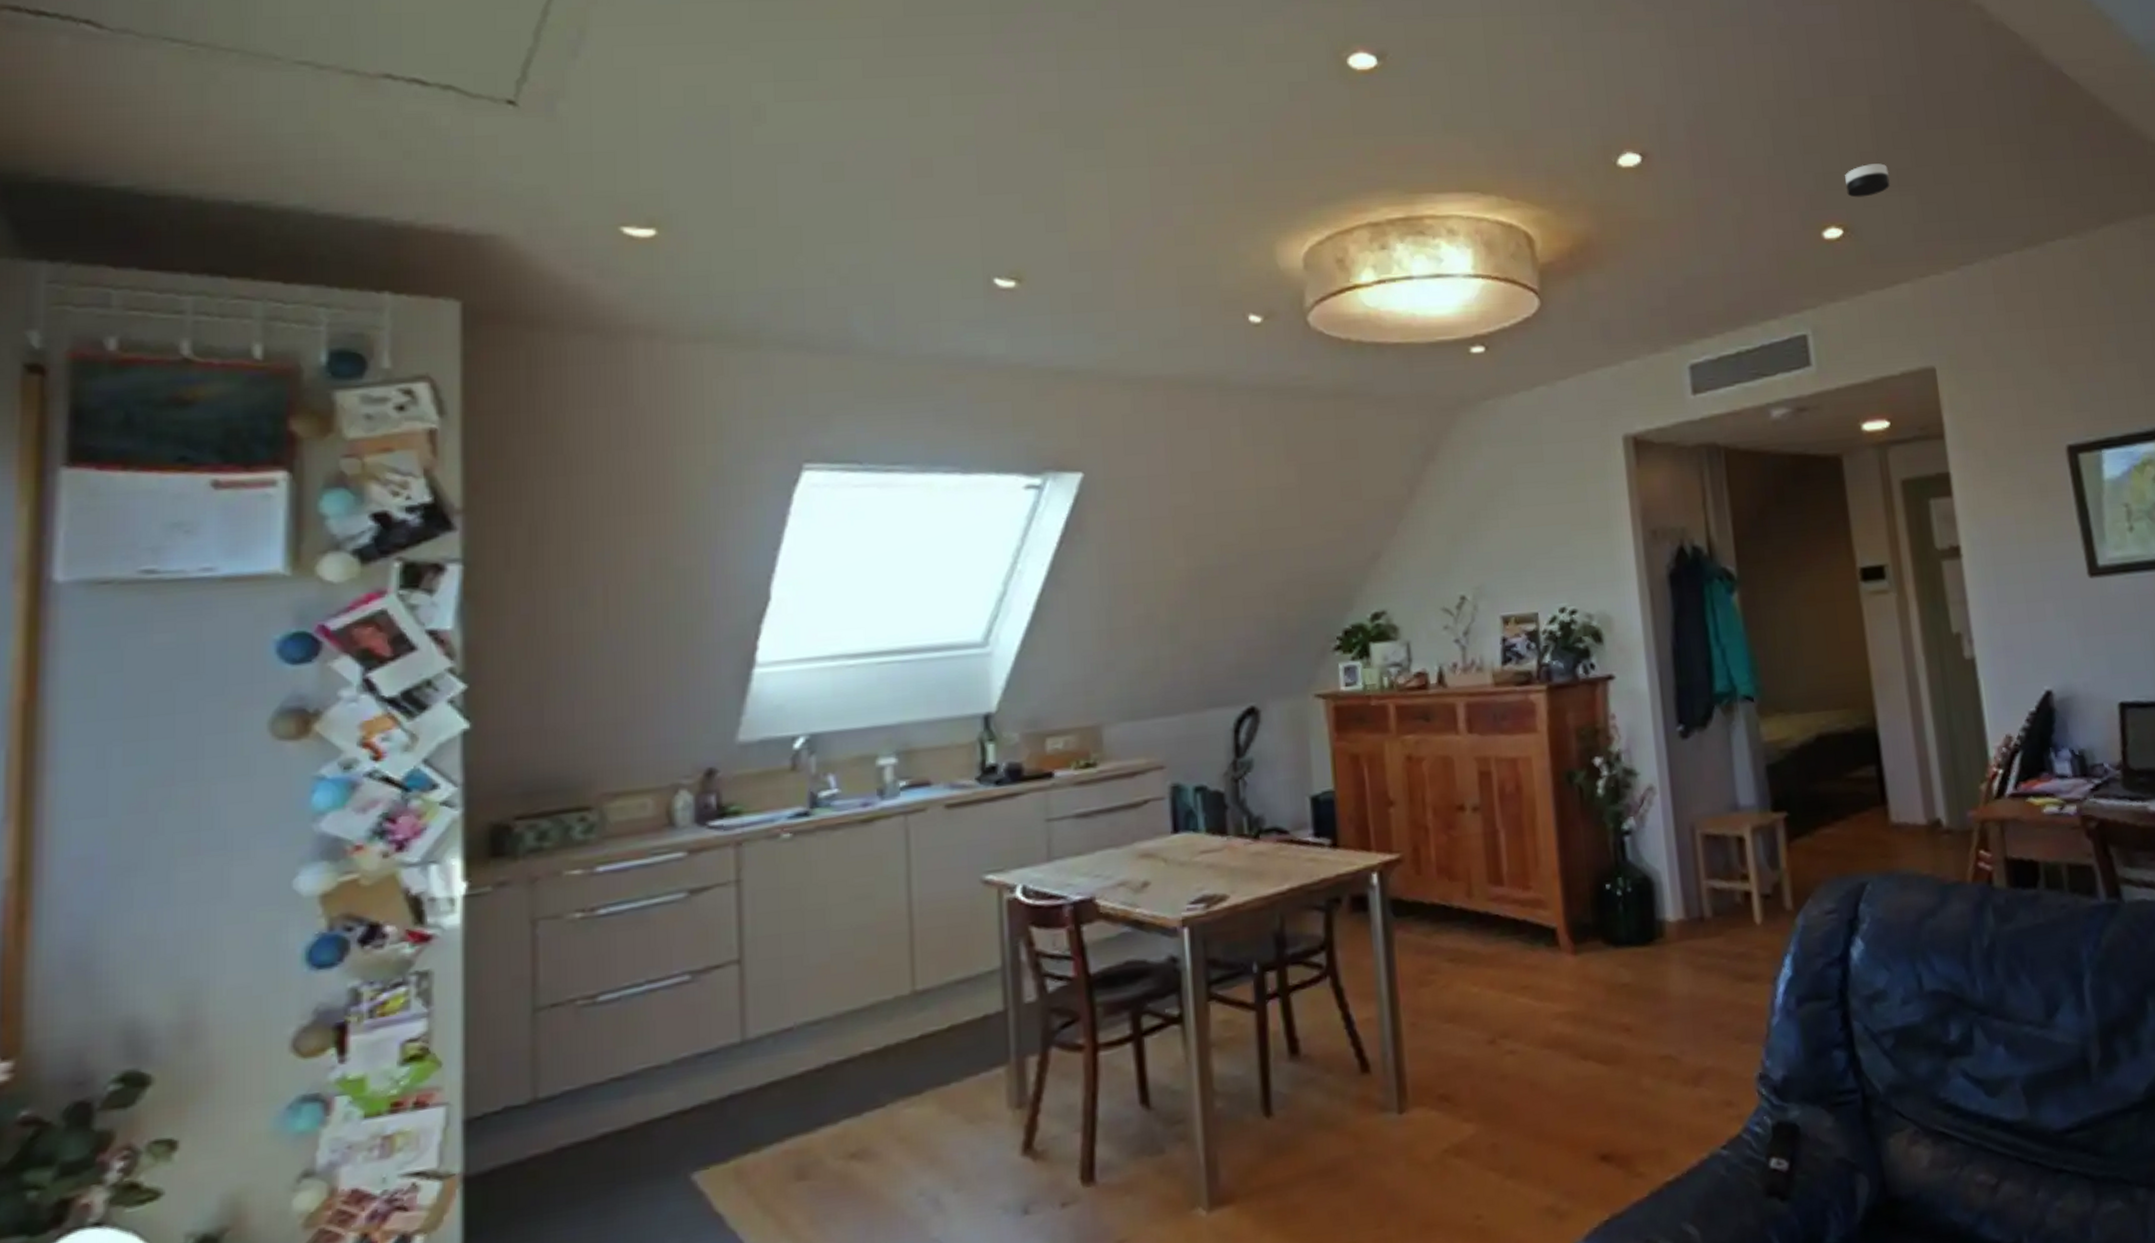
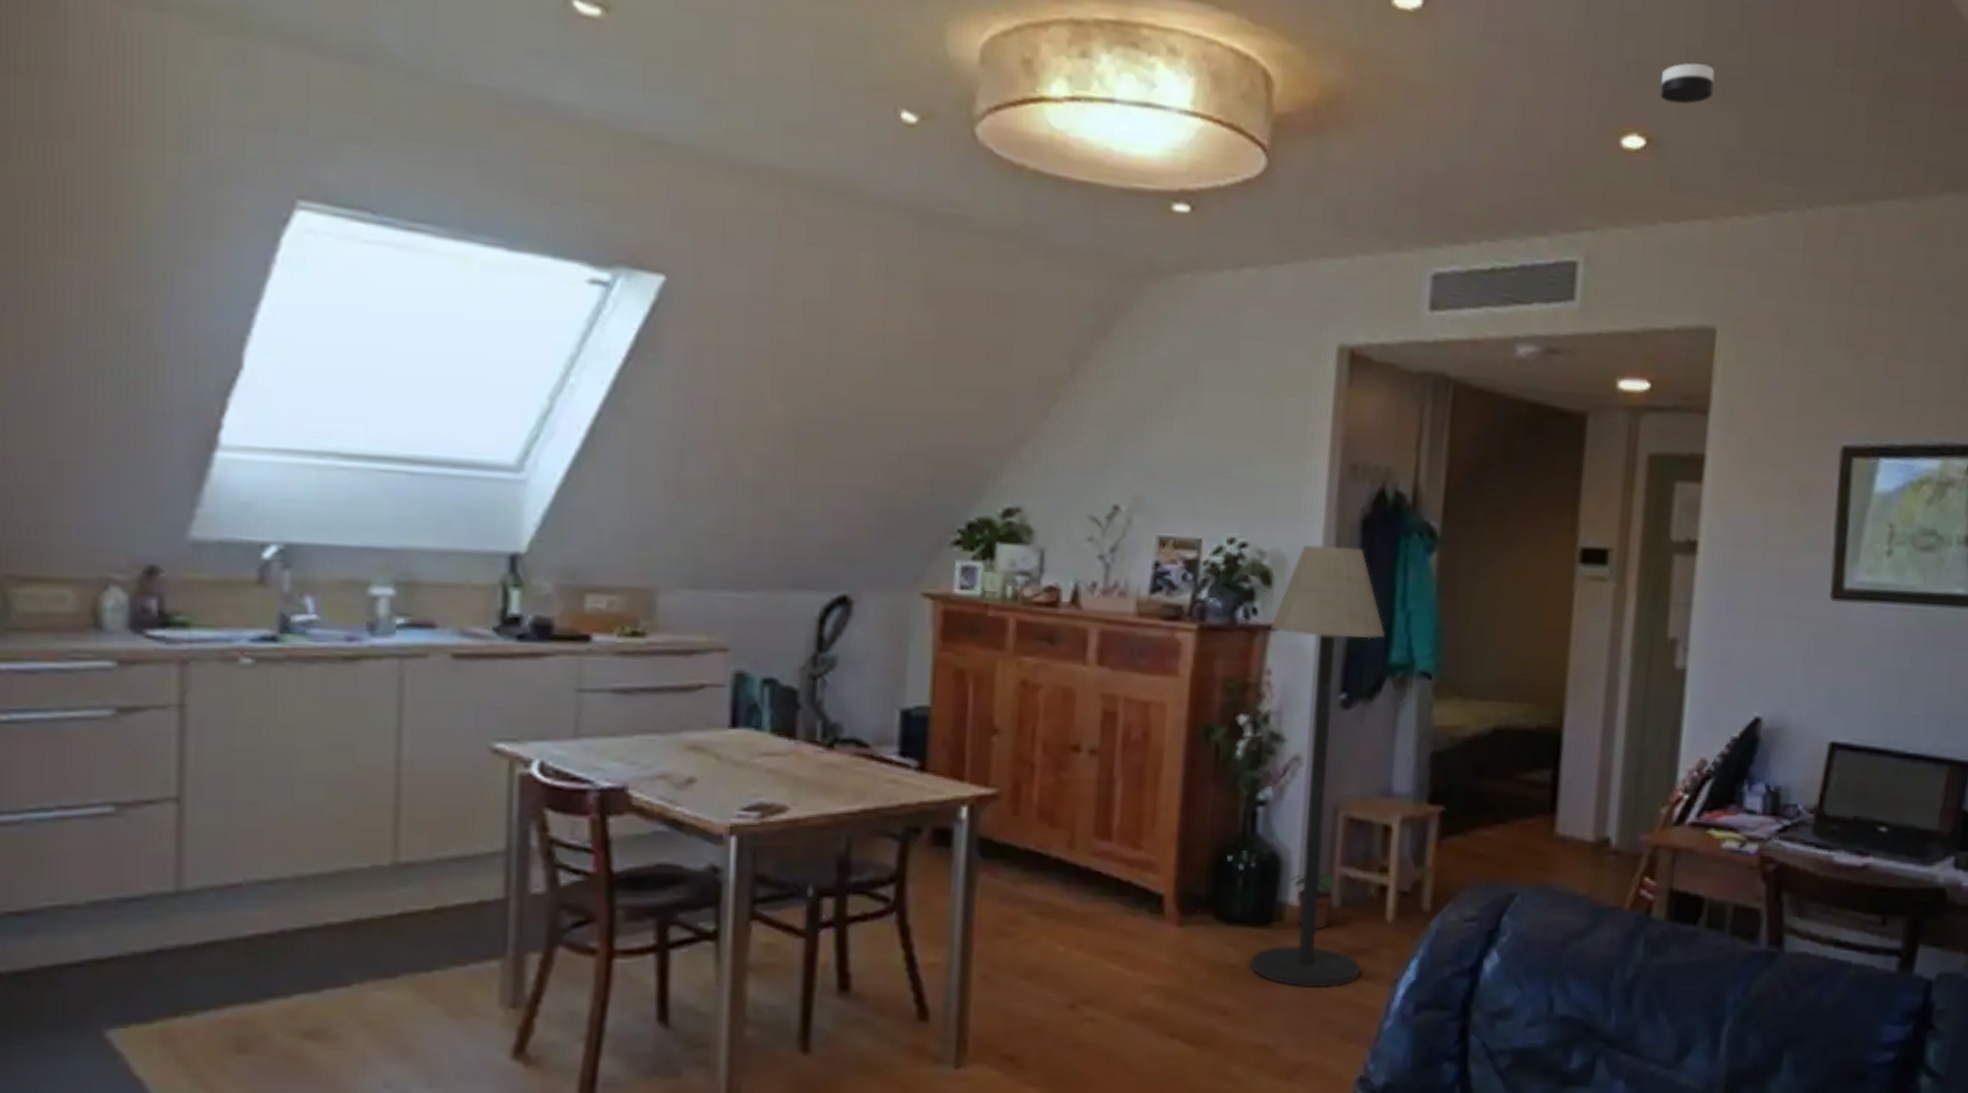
floor lamp: none [1608,598,1741,997] -> present [1250,545,1385,988]
potted plant: none [1663,888,1708,940] -> present [1290,873,1340,929]

